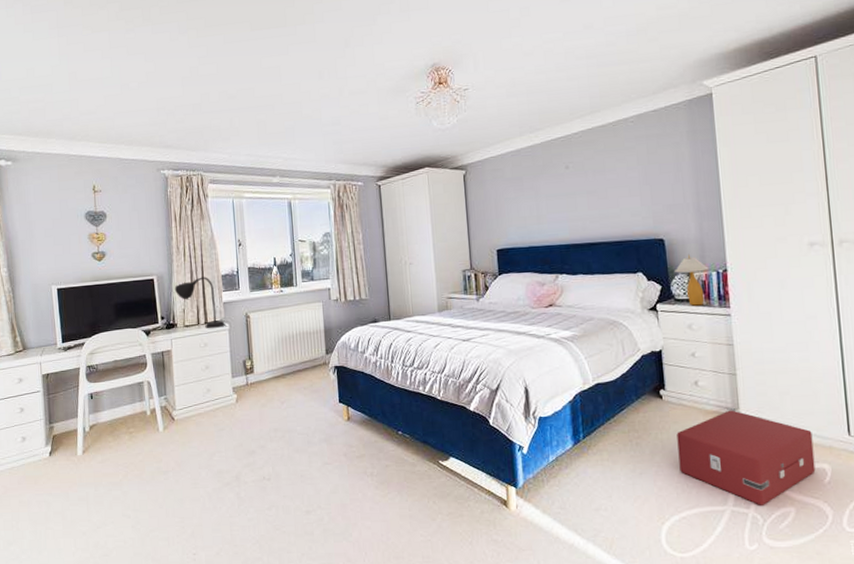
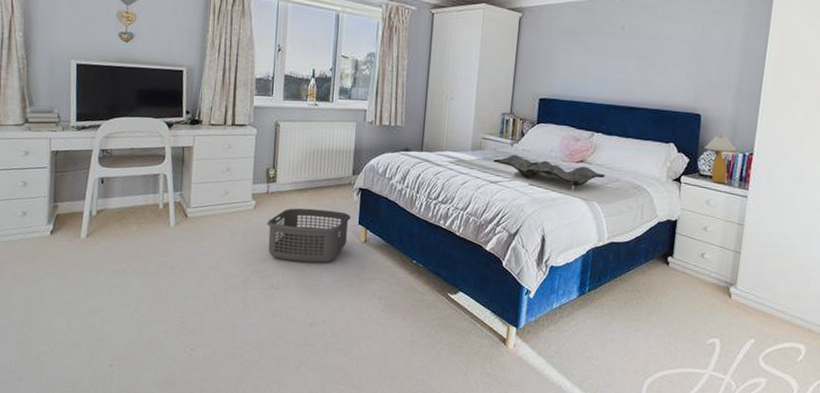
books: none [16,331,52,360] -> present [24,105,64,133]
desk lamp: present [174,277,226,329] -> none [204,76,254,132]
clothes hamper: none [250,392,331,449] -> present [266,208,352,264]
throw blanket: none [417,309,618,346] -> present [447,154,641,205]
suitcase: present [677,410,816,505] -> none [671,284,796,374]

